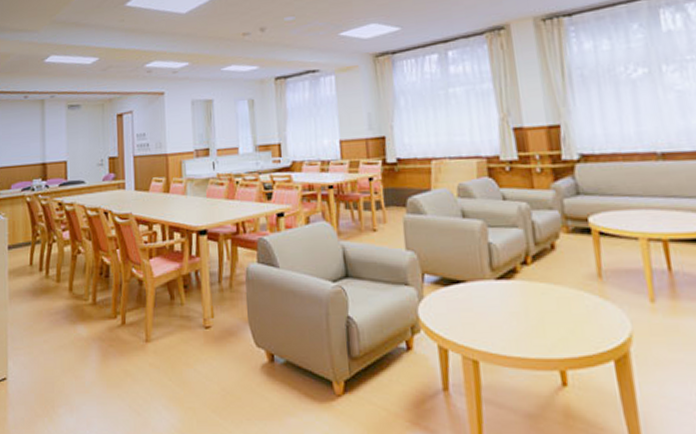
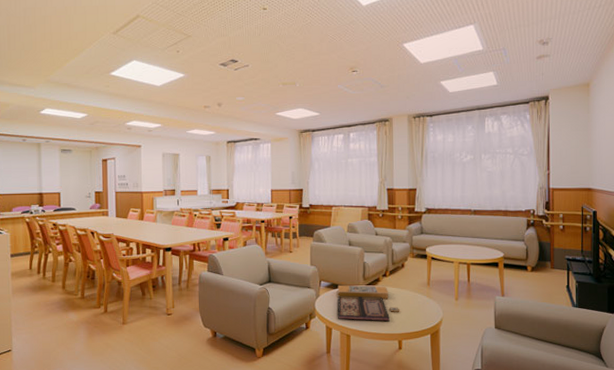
board game: none [450,279,557,339] -> present [337,285,400,322]

